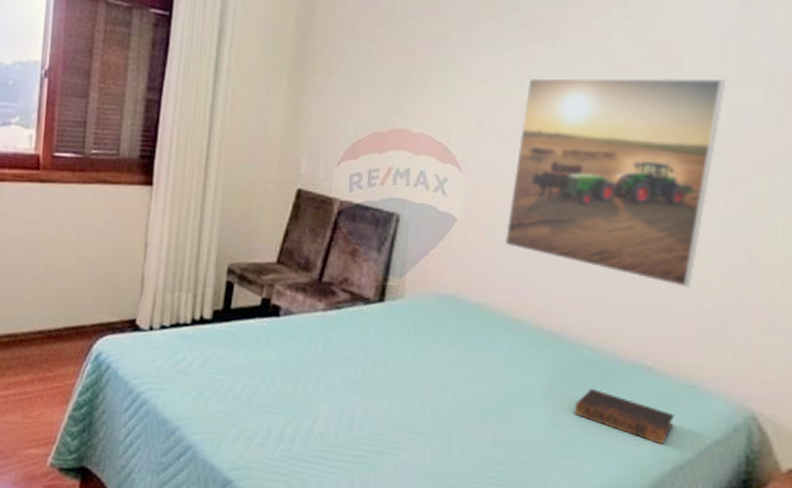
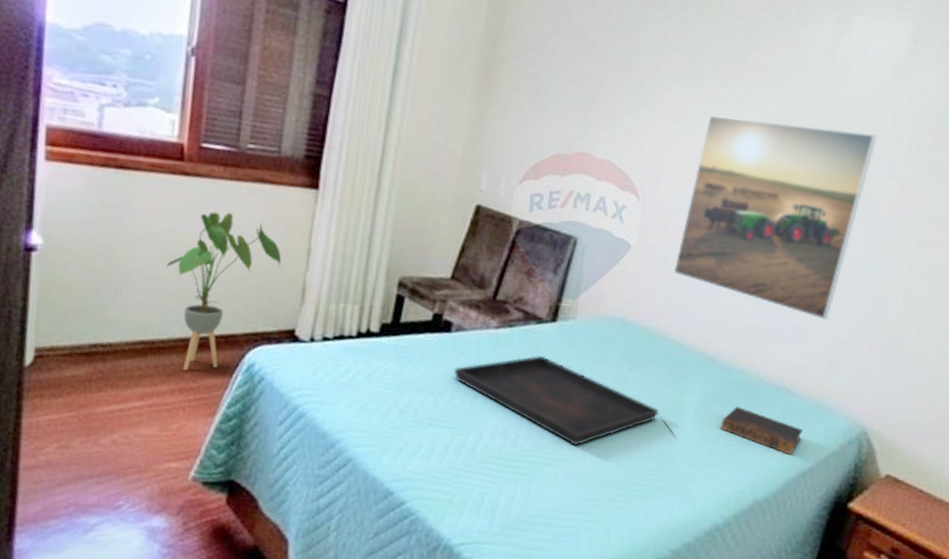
house plant: none [27,213,123,361] -> present [167,212,282,371]
serving tray: none [285,337,502,433] -> present [454,355,659,446]

